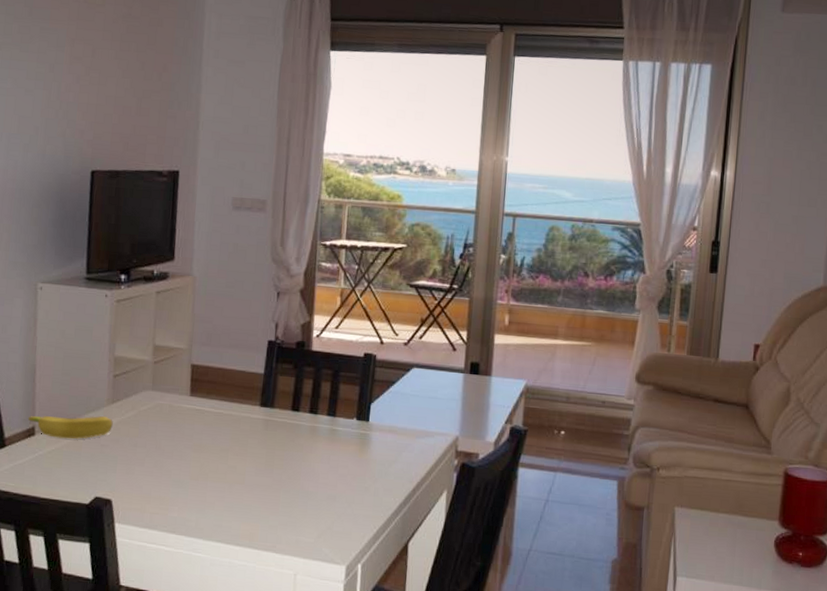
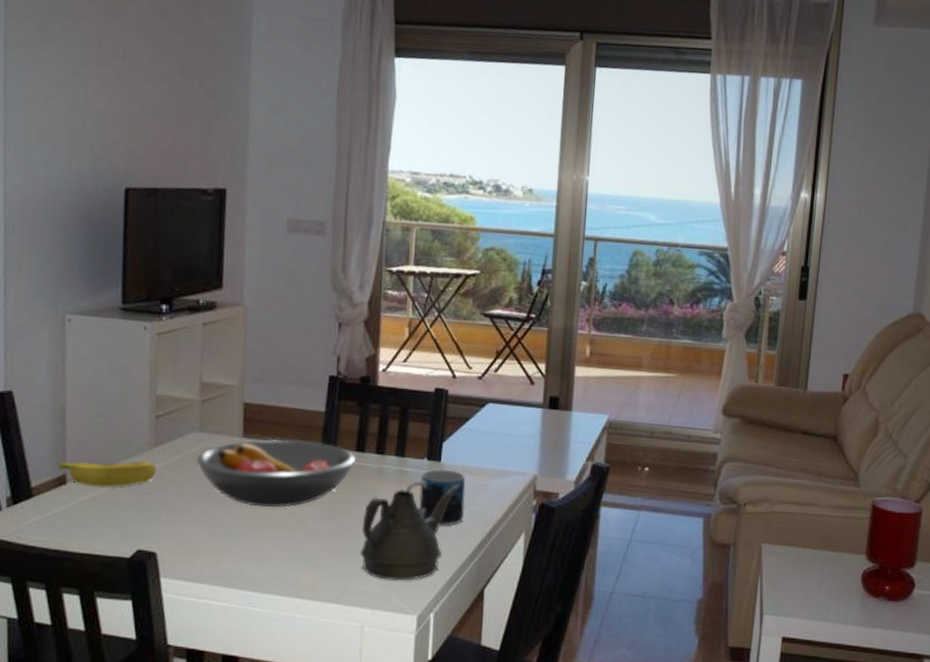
fruit bowl: none [148,398,291,461] -> present [196,439,356,508]
teapot: none [294,444,386,533] -> present [360,486,459,581]
mug: none [336,429,392,483] -> present [405,469,466,526]

